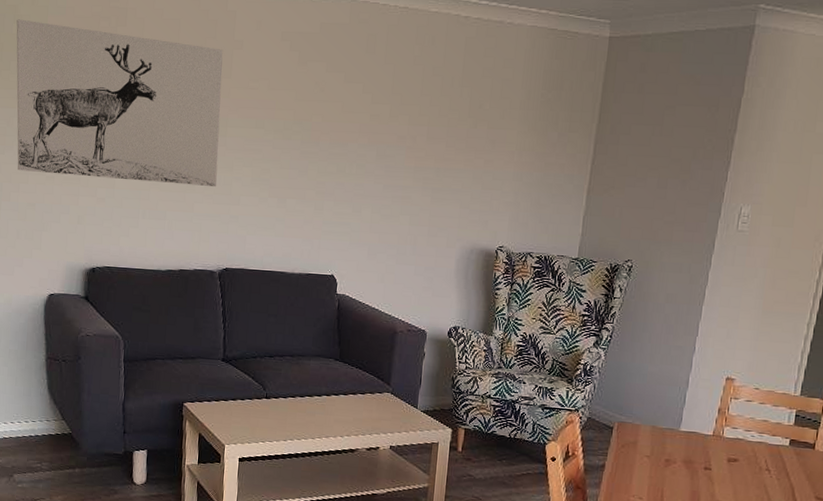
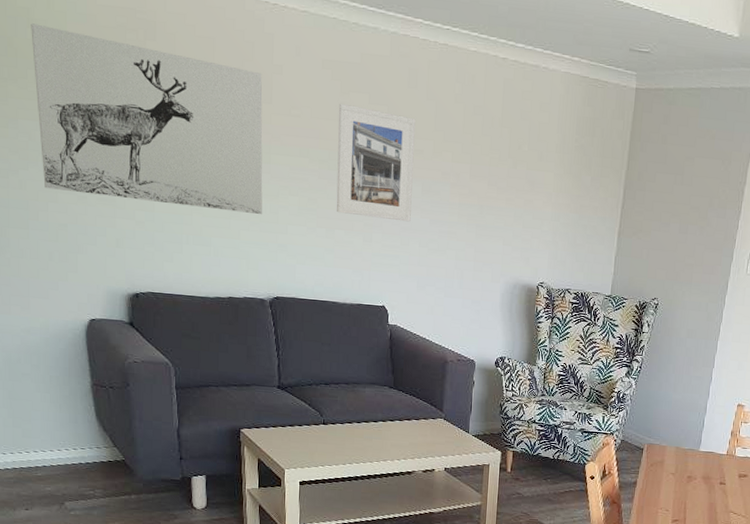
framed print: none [289,73,373,188] -> present [336,103,416,222]

